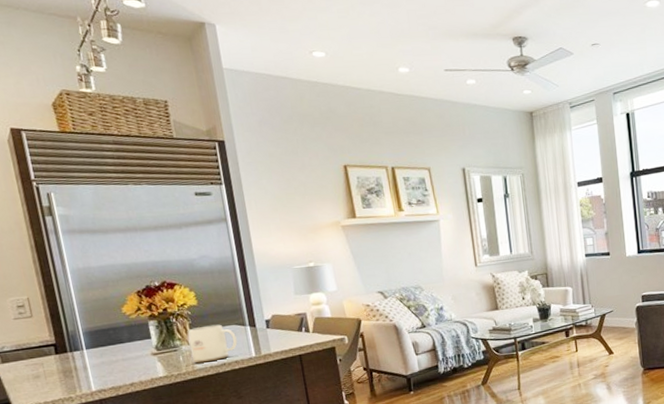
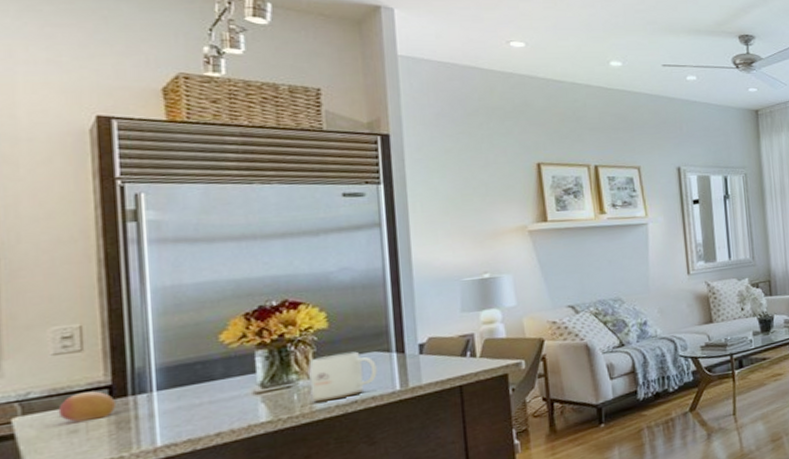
fruit: none [24,347,61,370] -> present [58,391,116,422]

